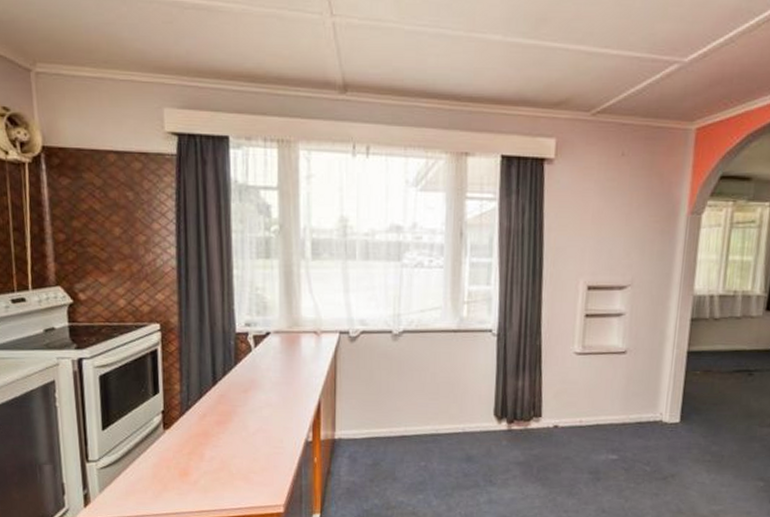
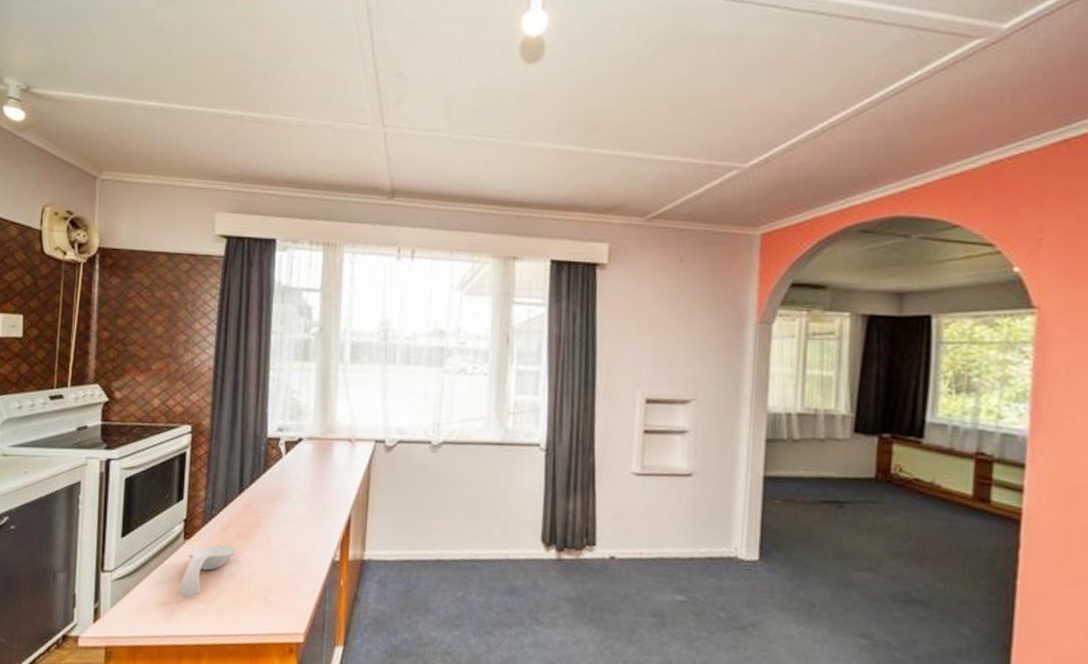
spoon rest: none [163,432,215,480] -> present [178,544,236,597]

